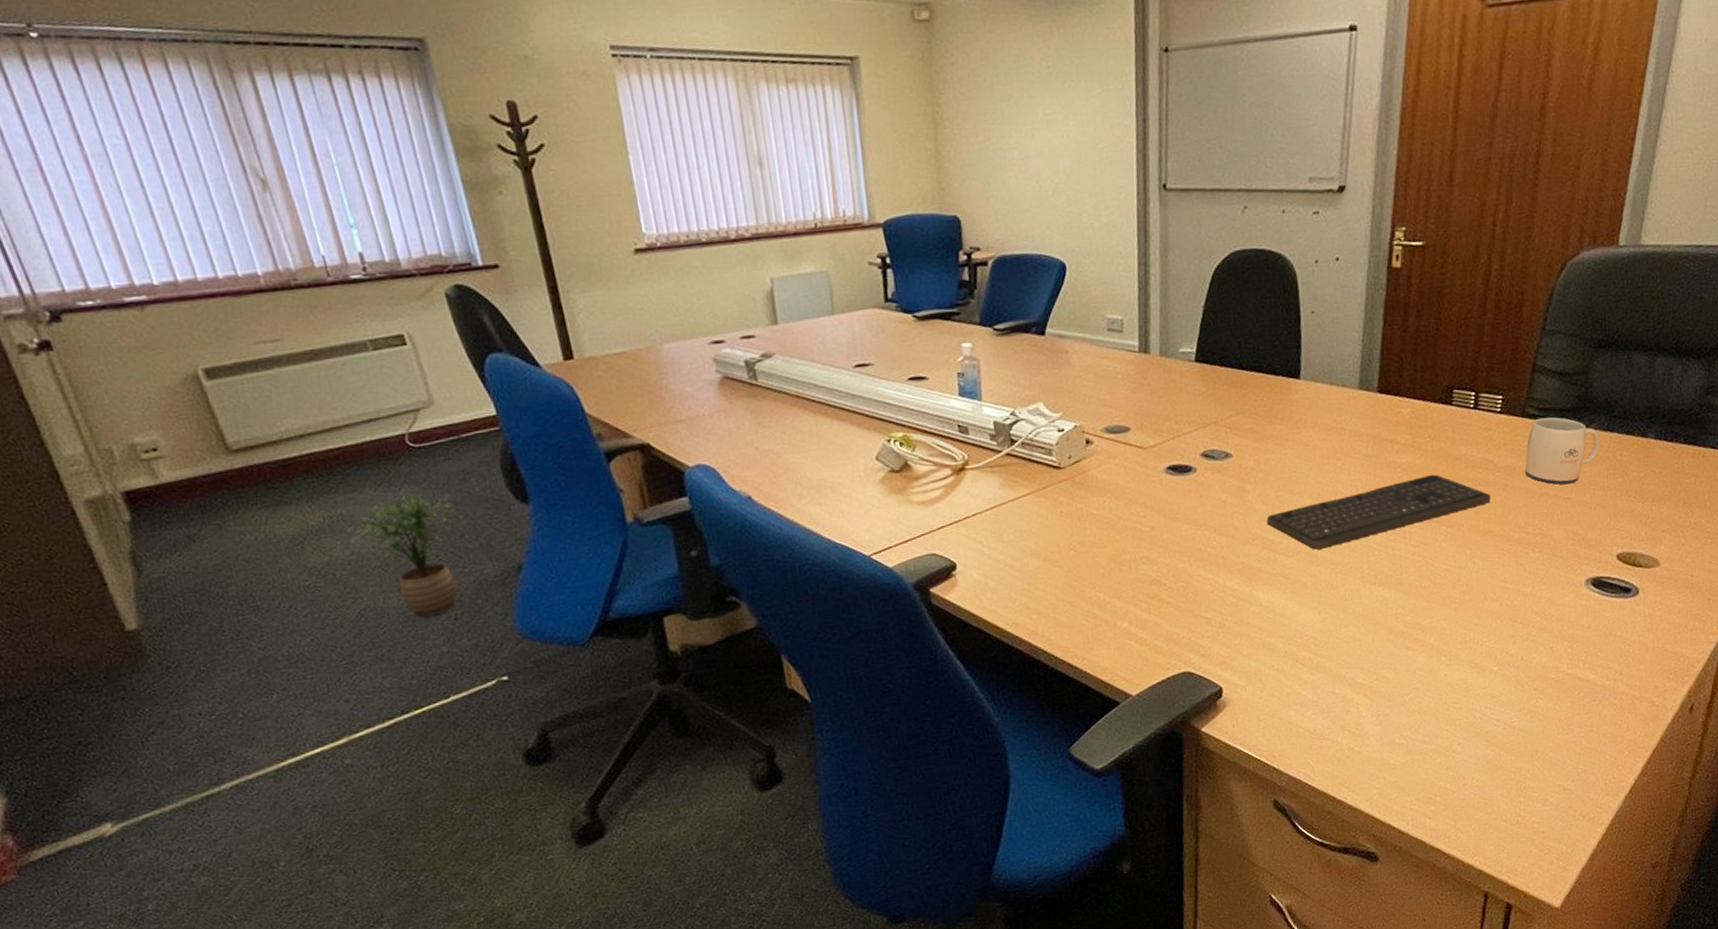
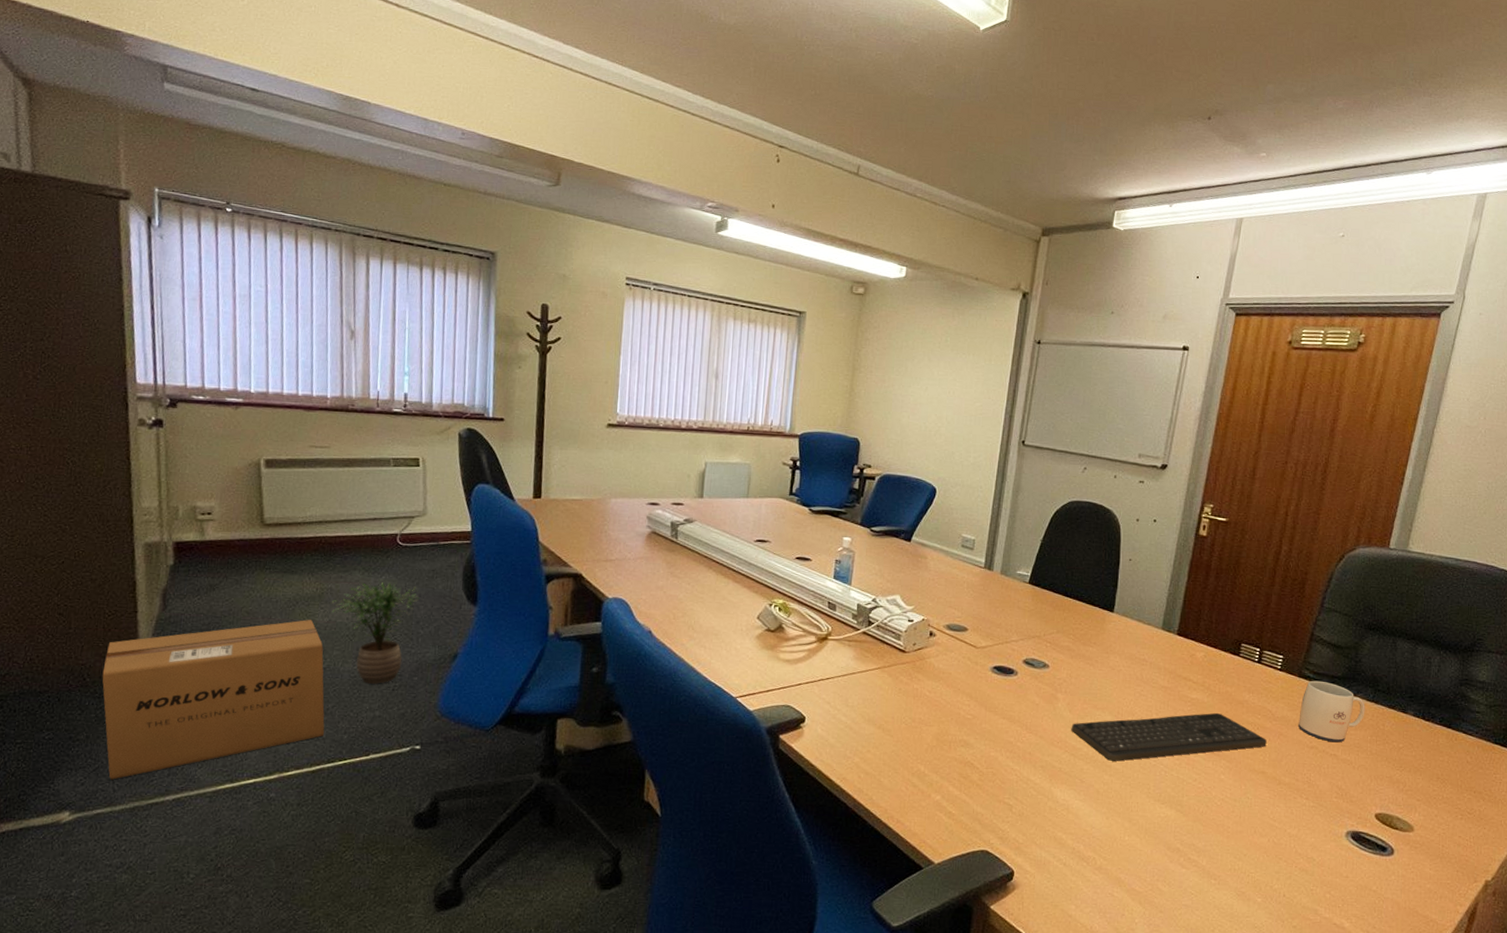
box: none [84,556,388,780] -> present [102,620,325,780]

